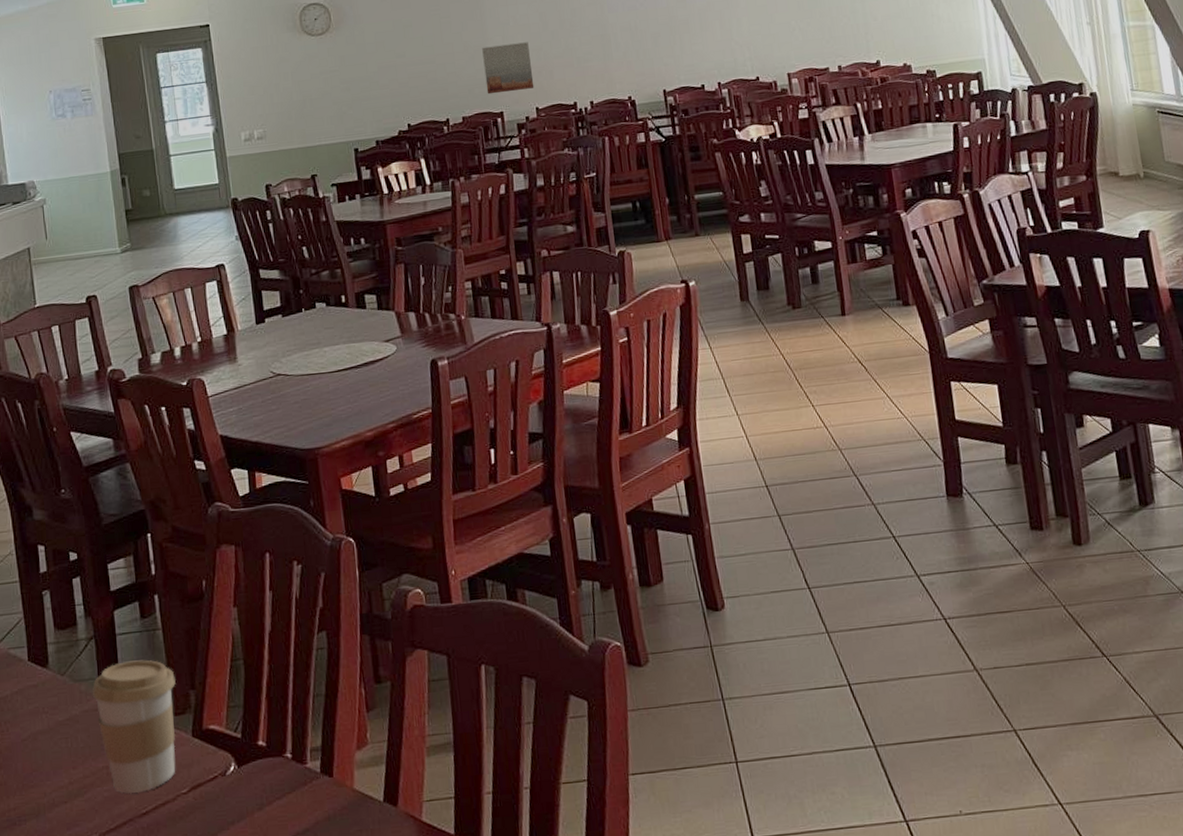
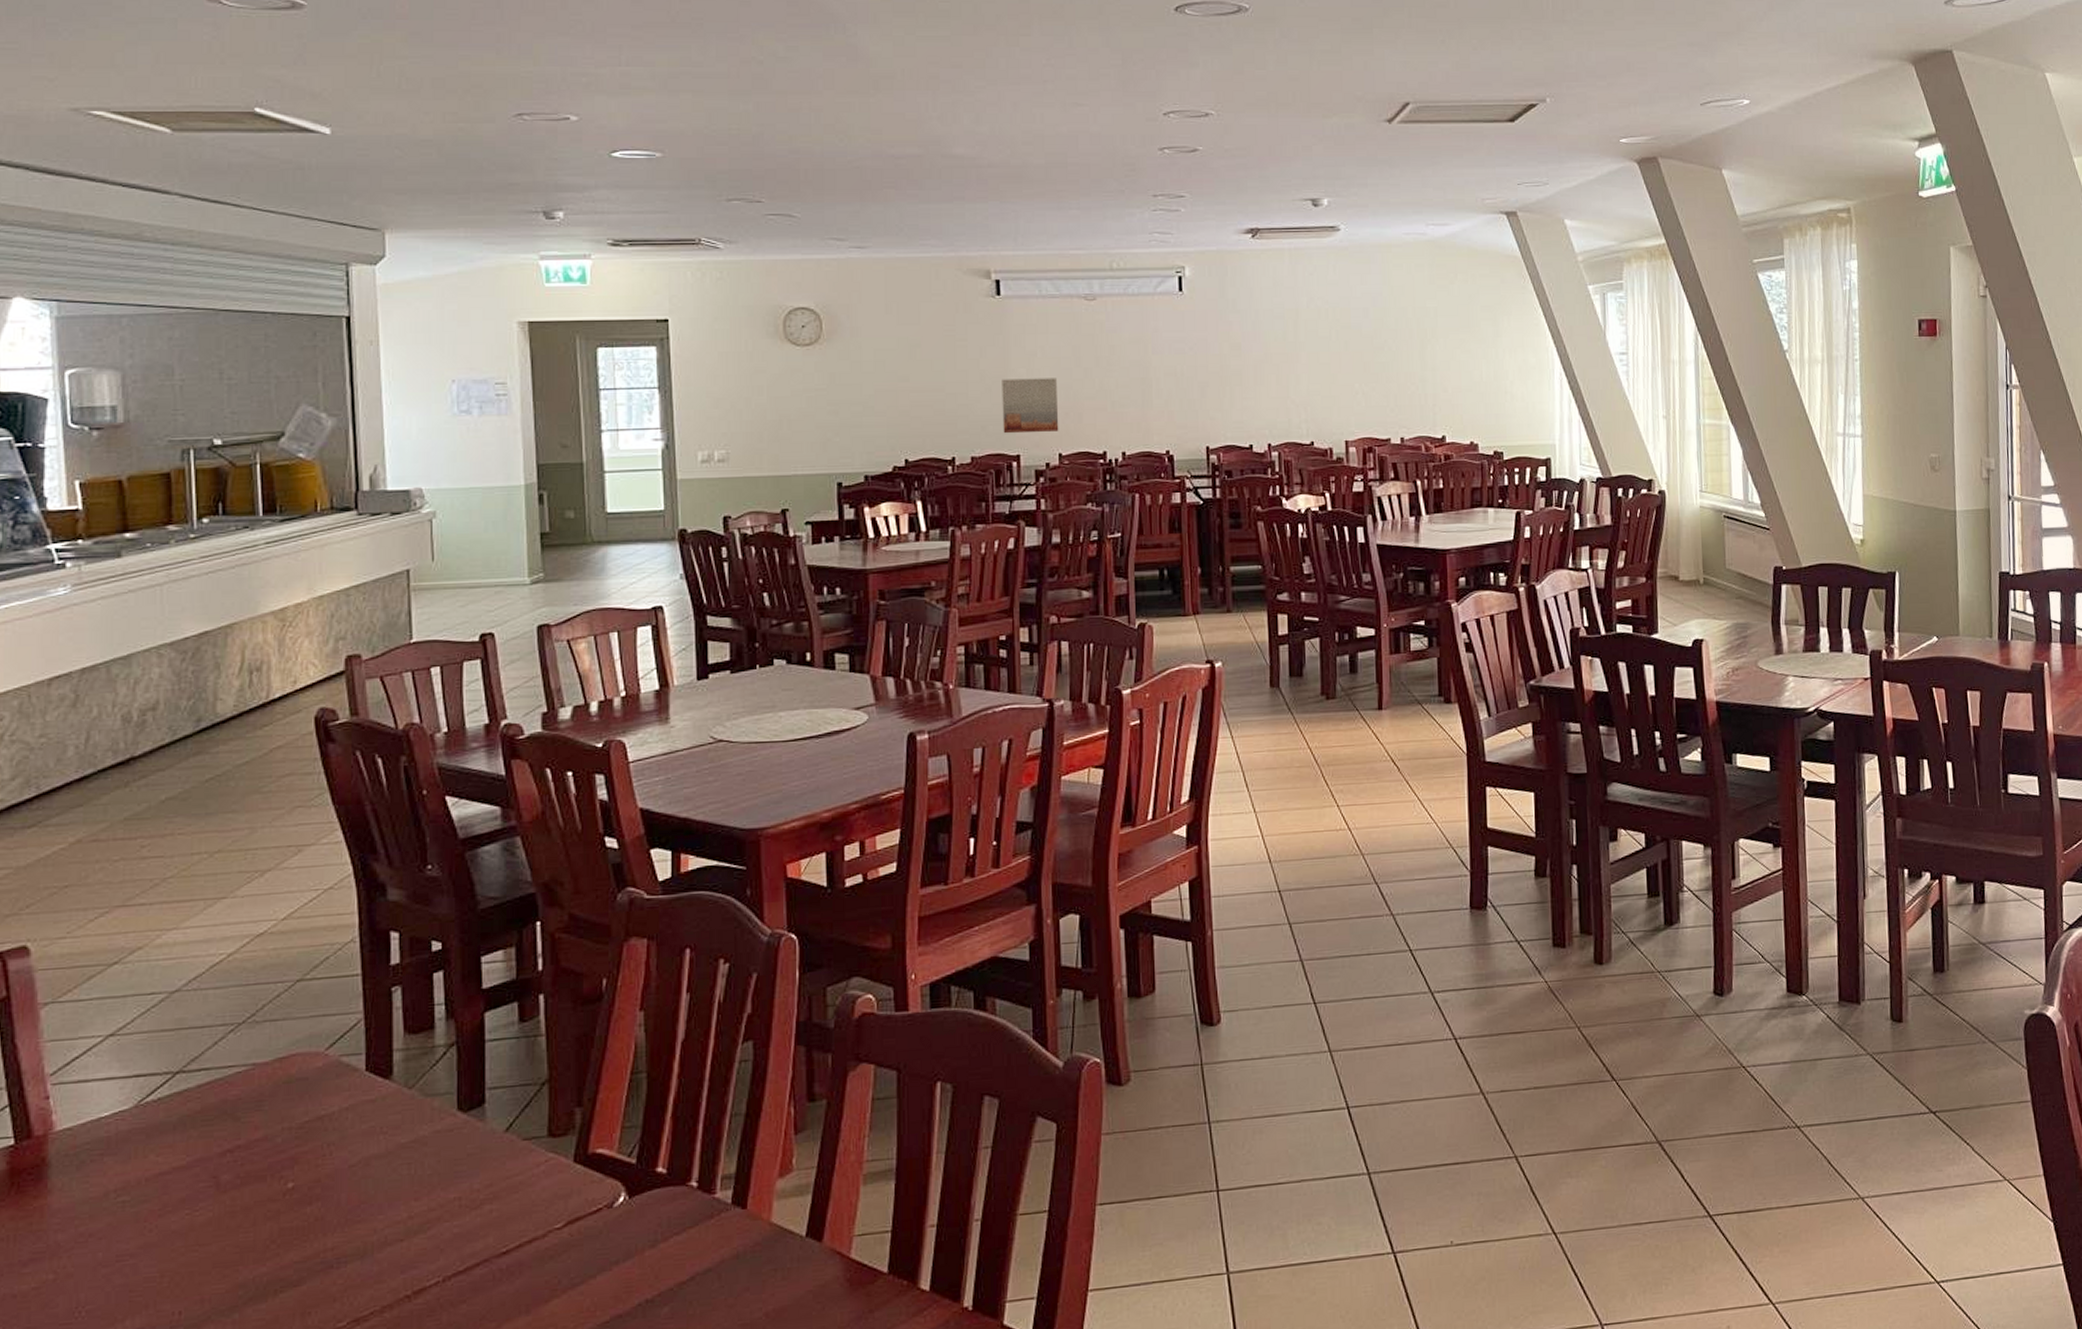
coffee cup: present [92,659,176,793] -> none [447,1071,558,1229]

